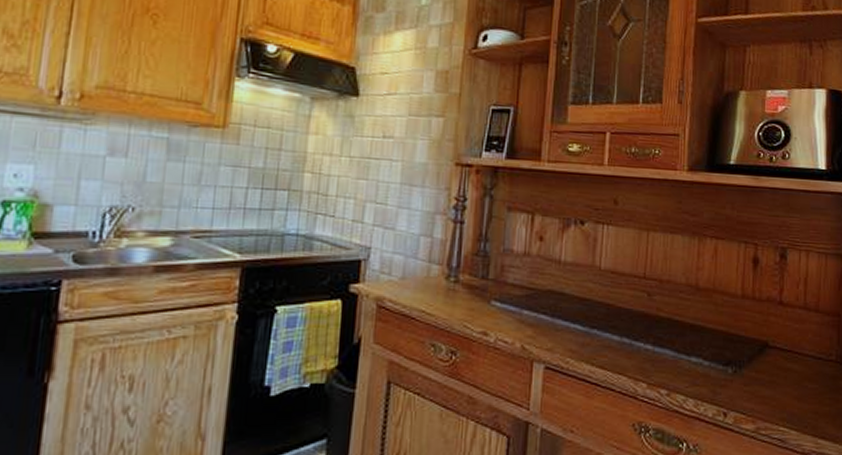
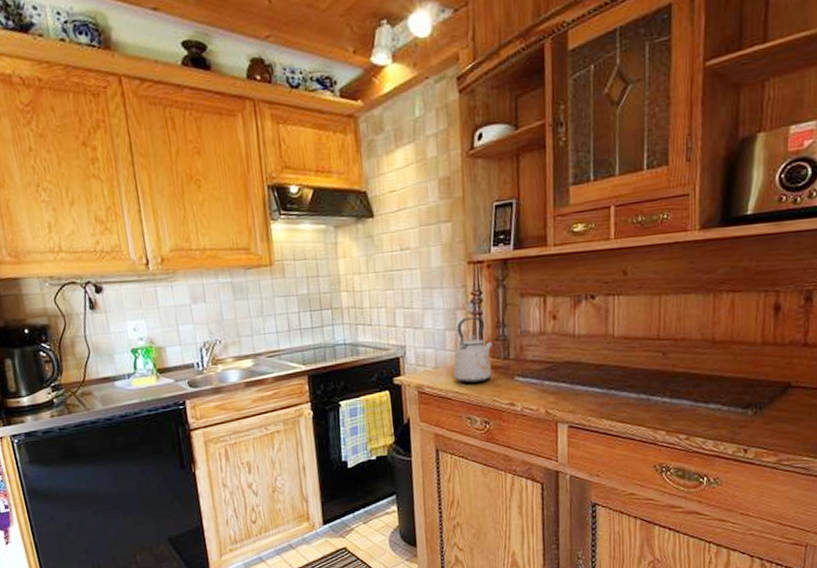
kettle: none [422,224,472,304] -> present [453,316,494,384]

